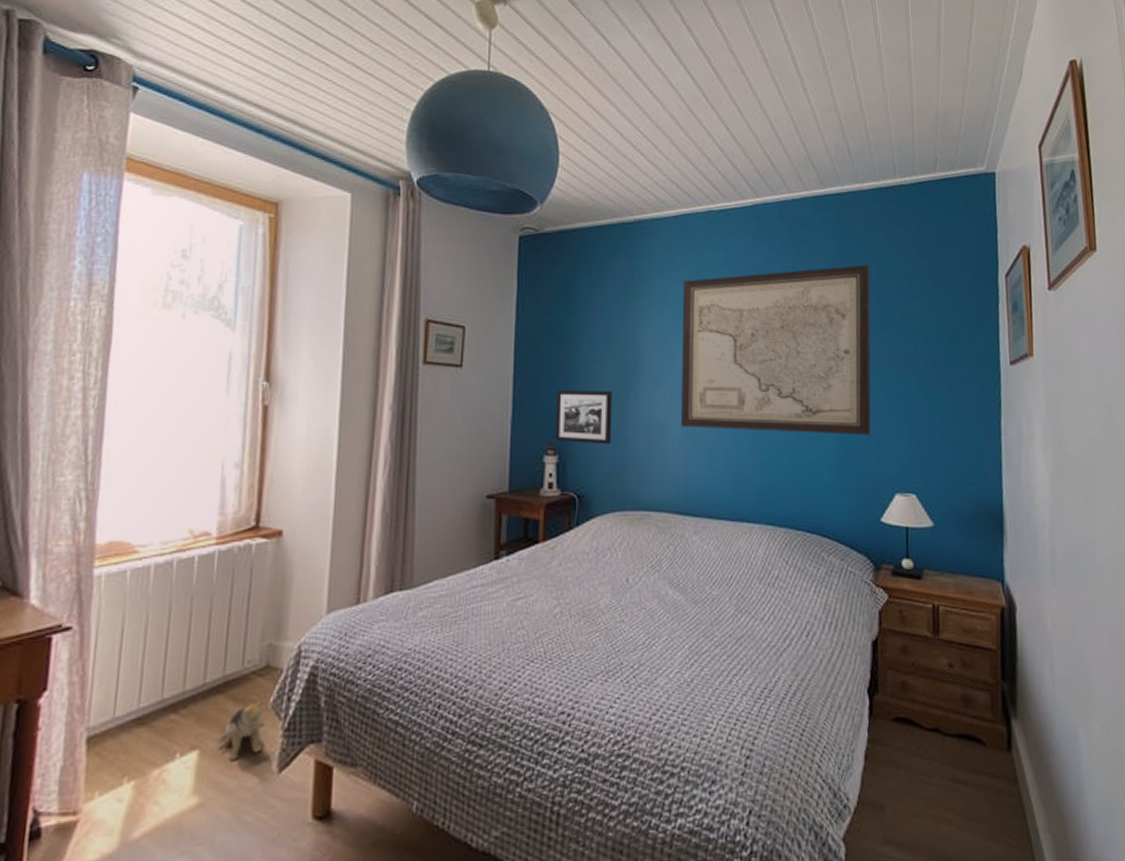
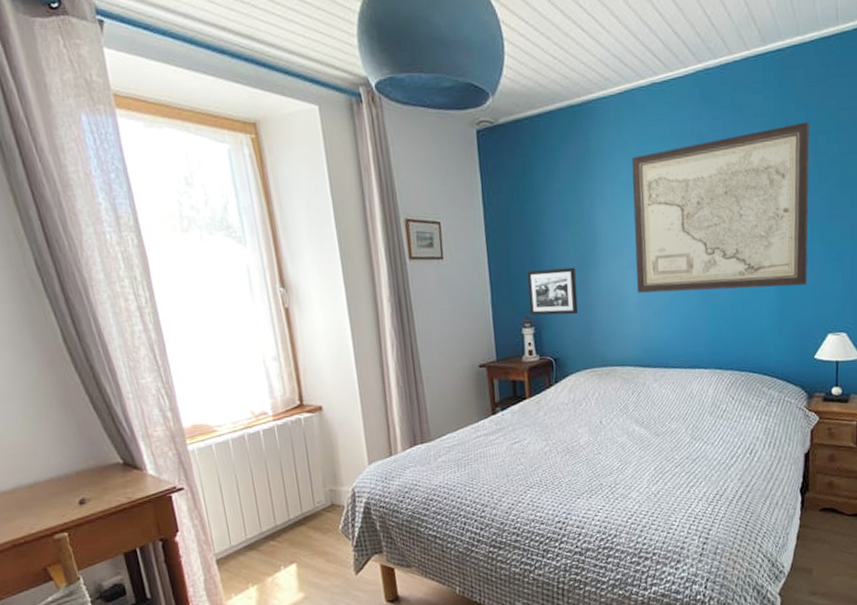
plush toy: present [217,696,266,760] -> none [308,525,341,568]

